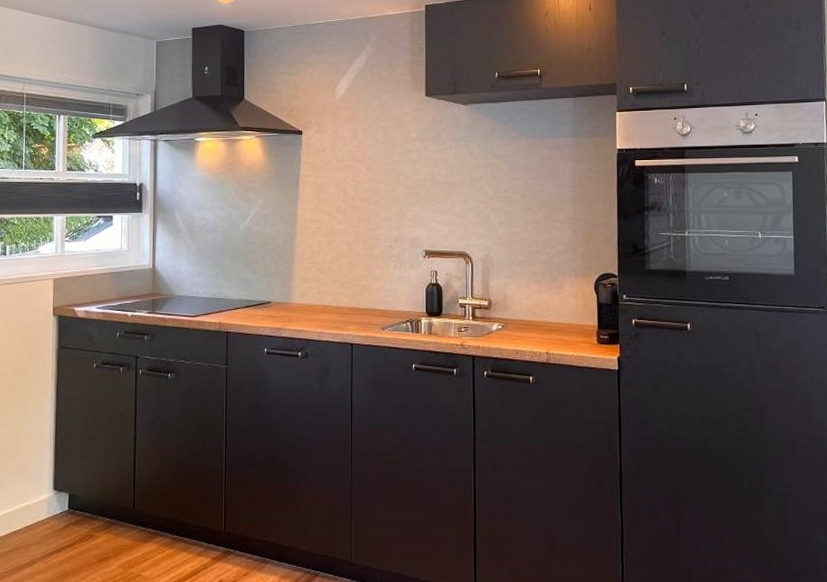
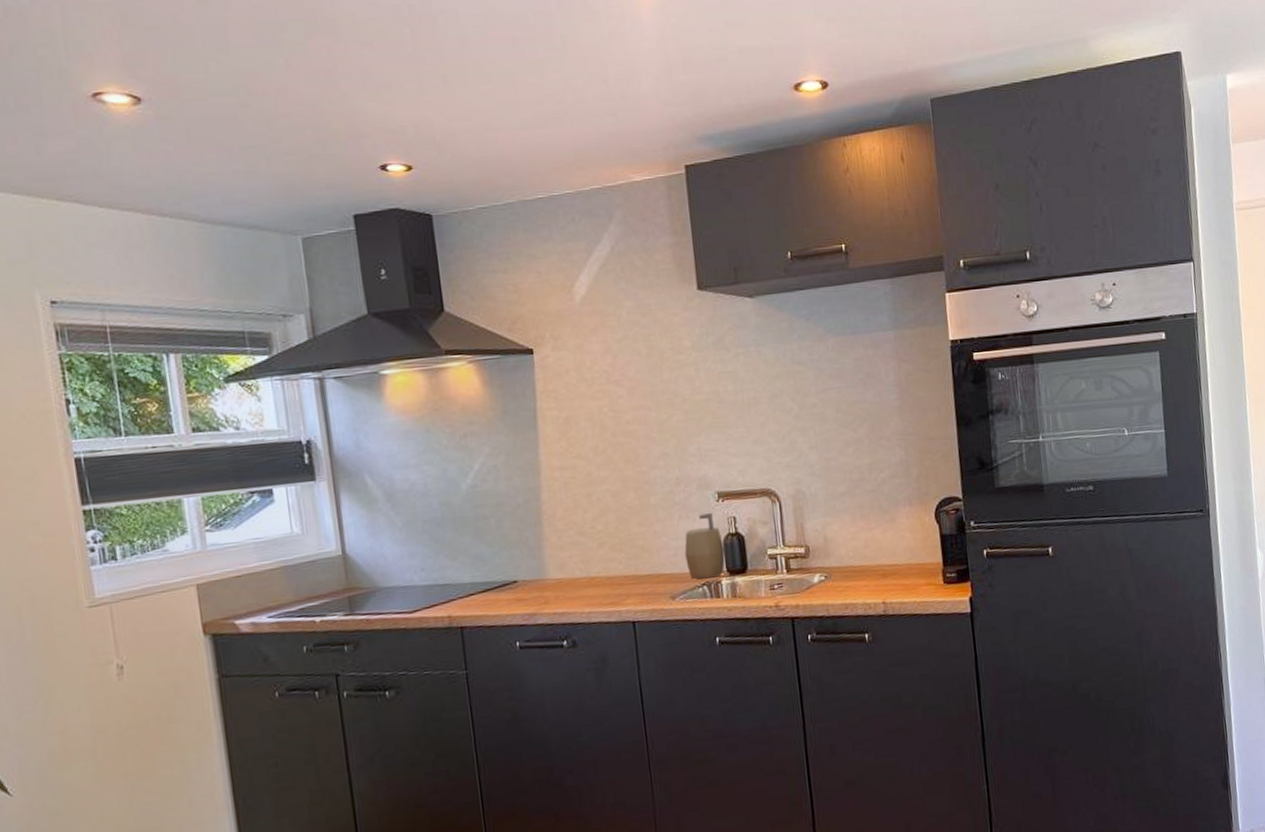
soap dispenser: none [396,265,427,317] -> present [684,512,725,580]

